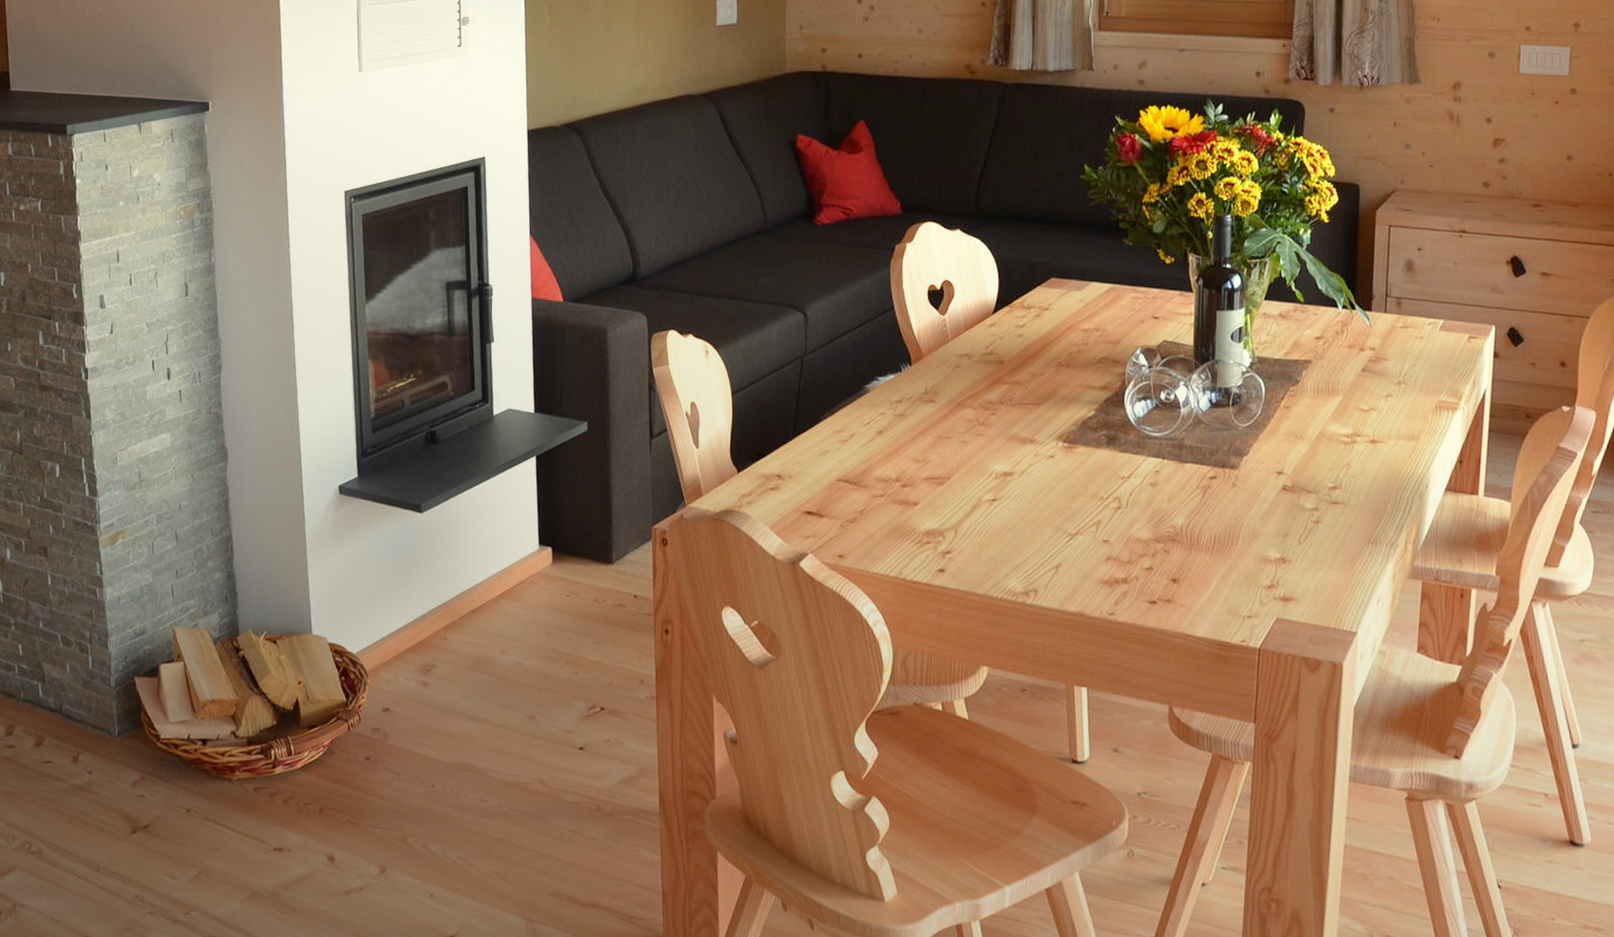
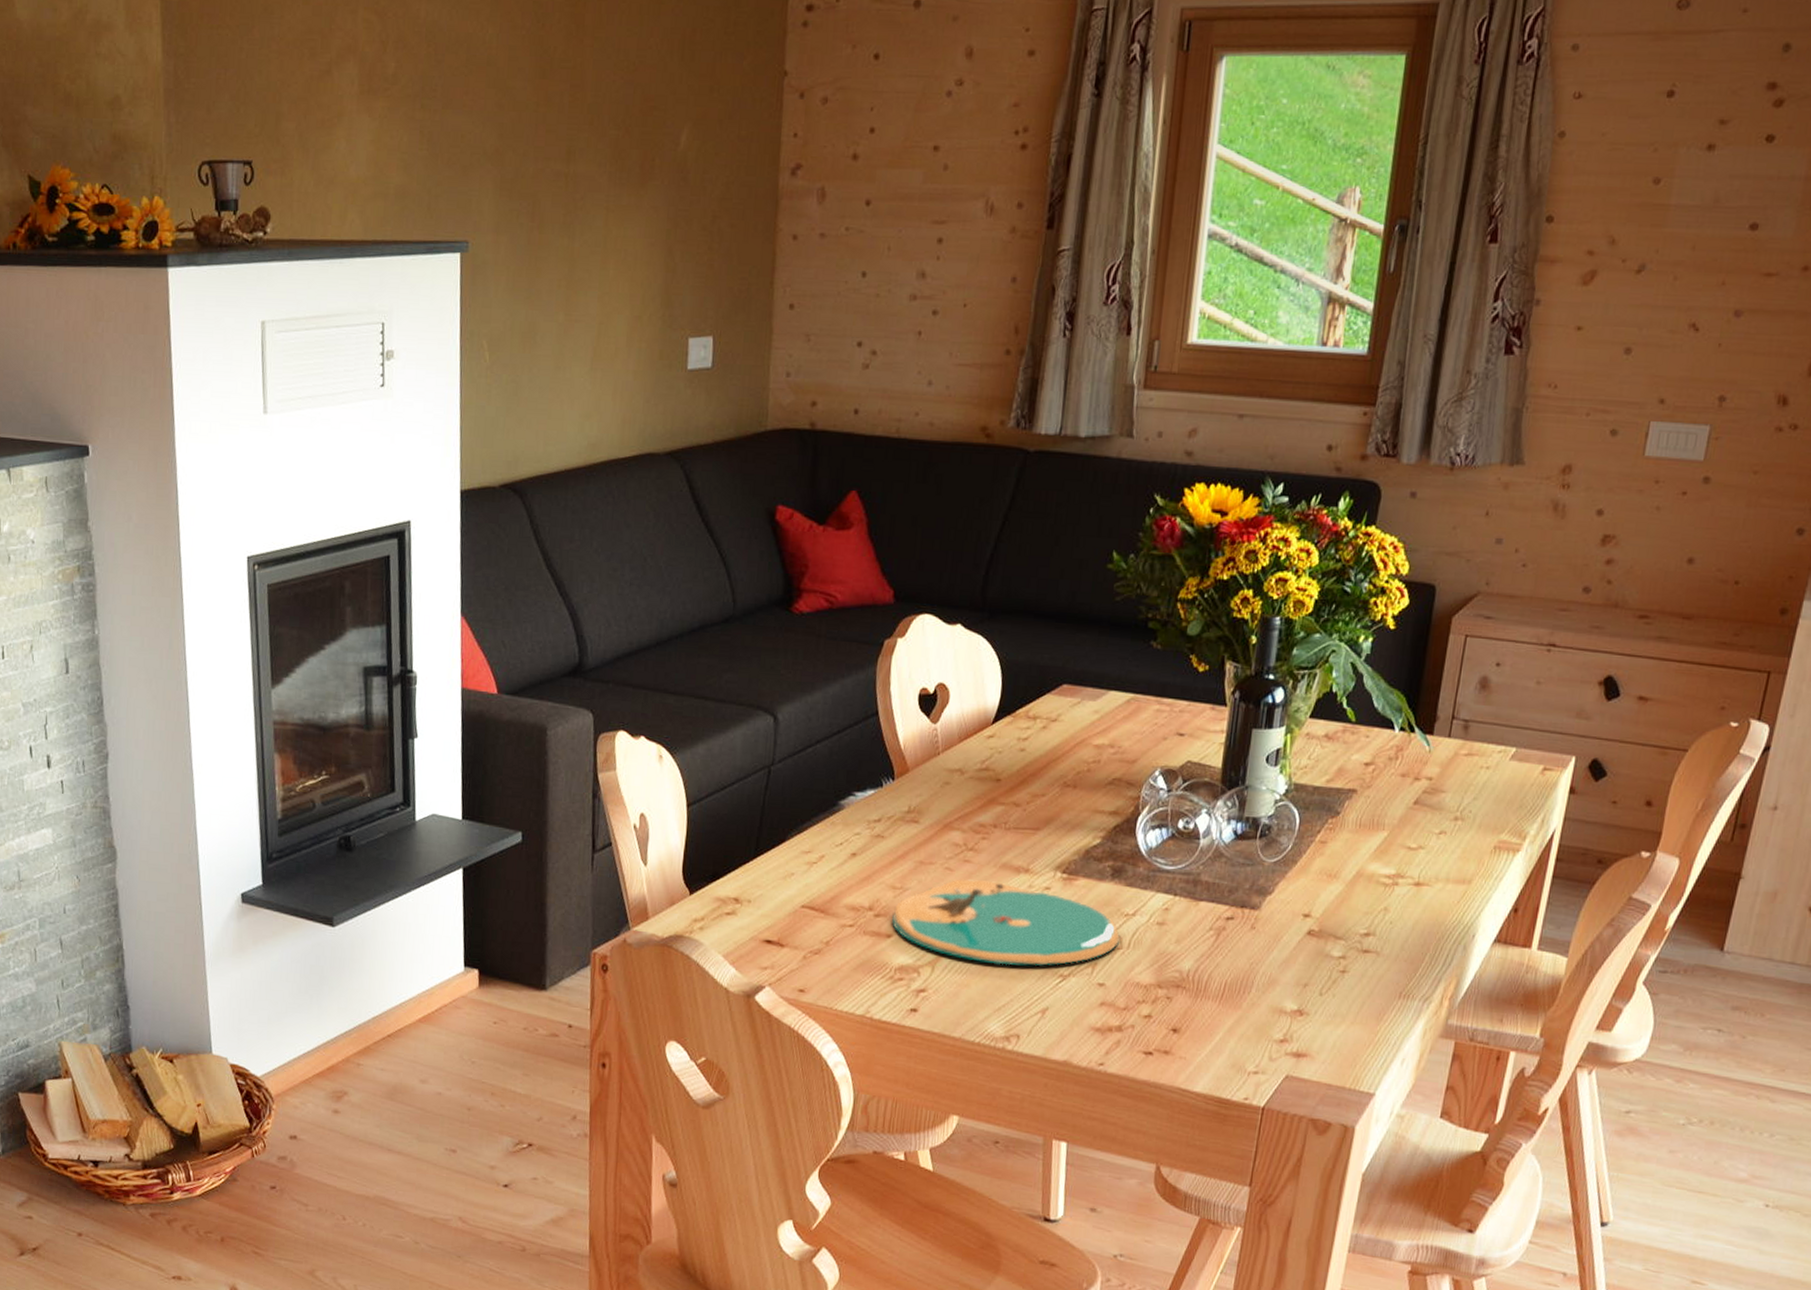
plate: none [917,450,1118,527] -> present [892,879,1120,966]

